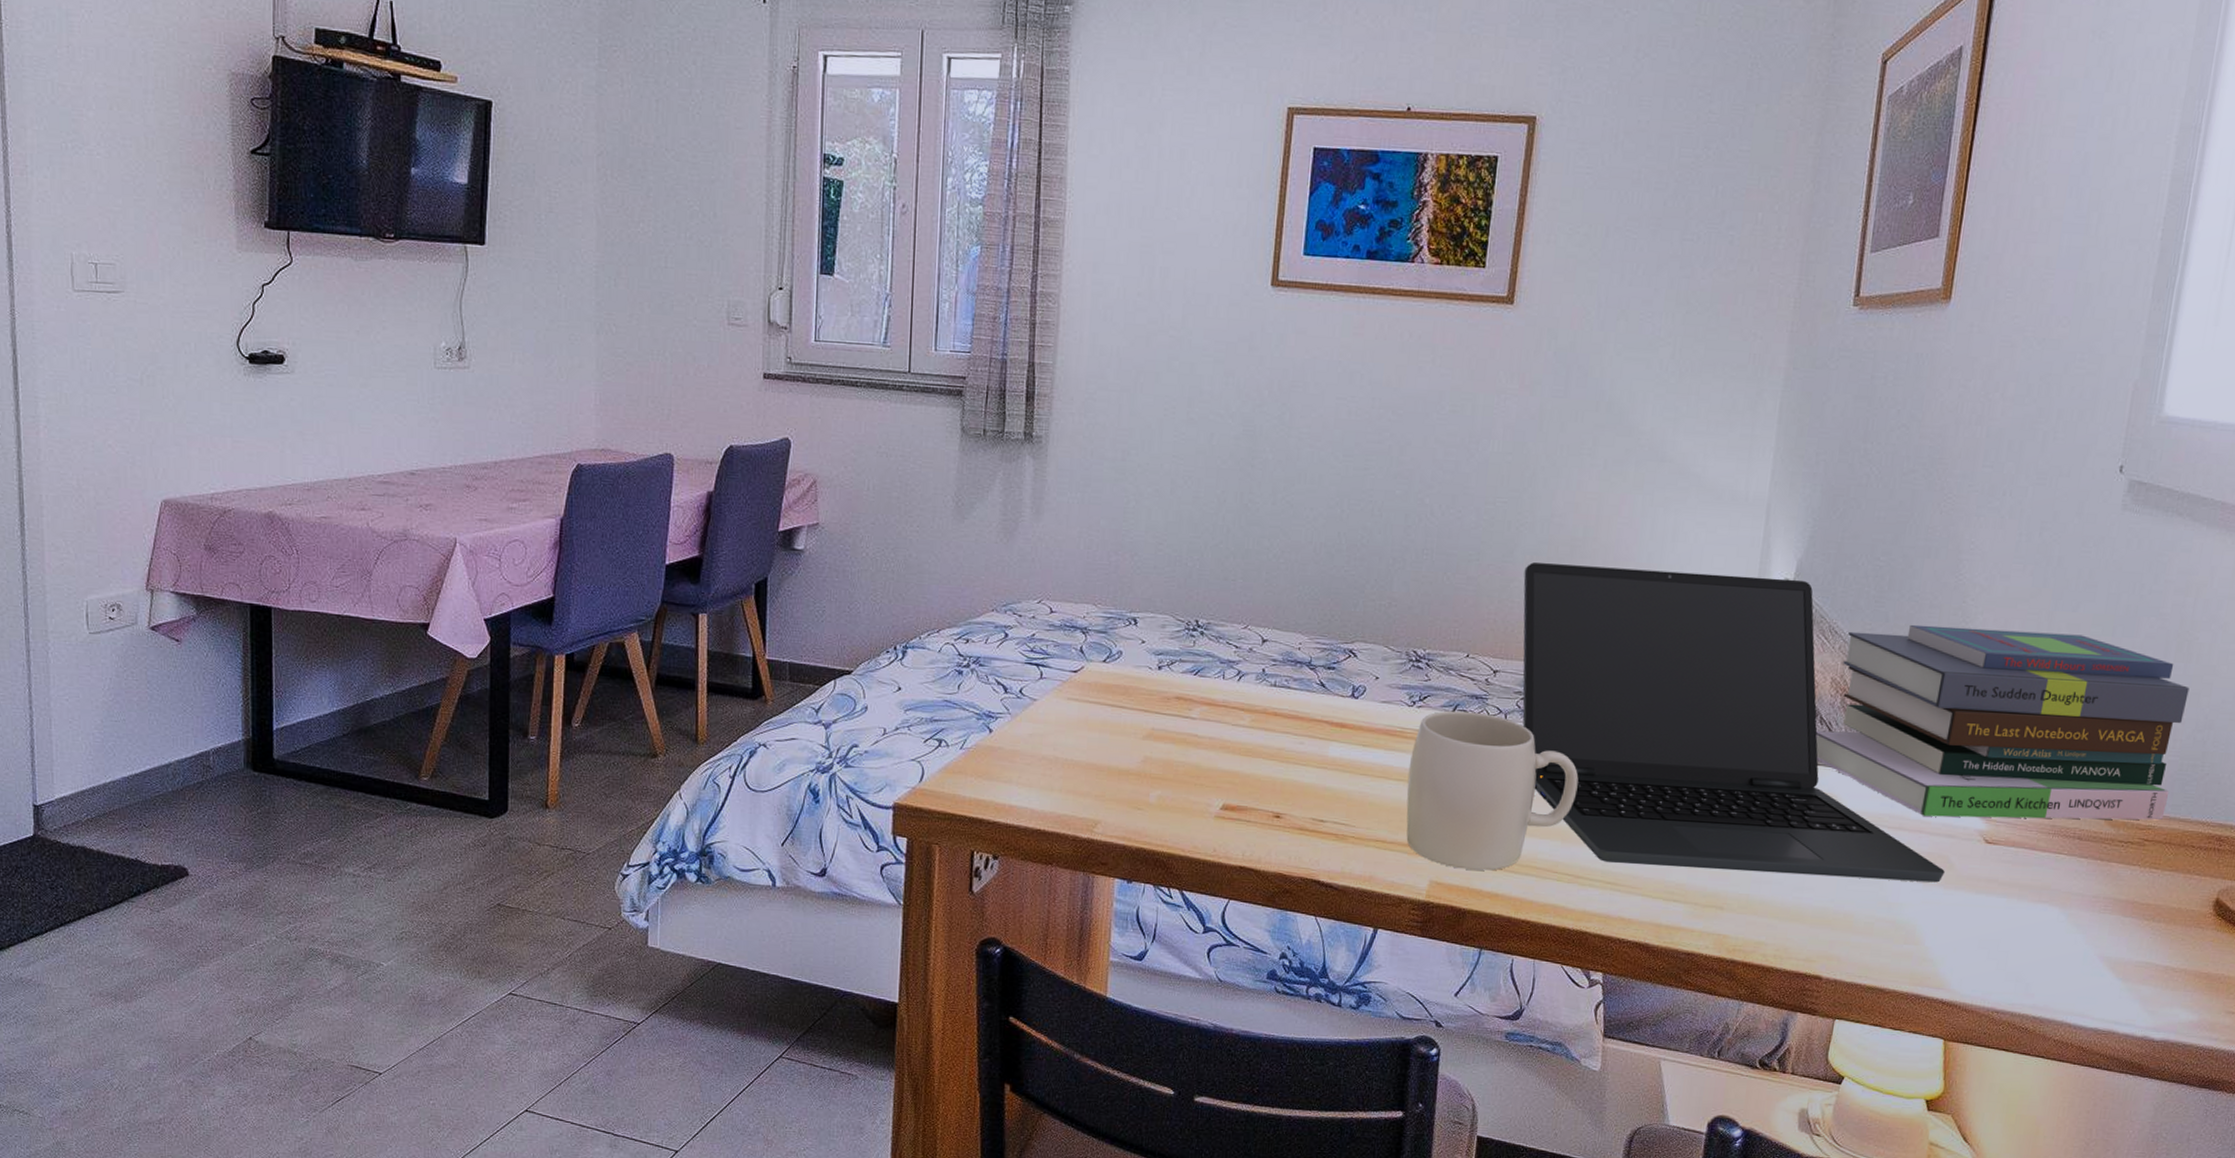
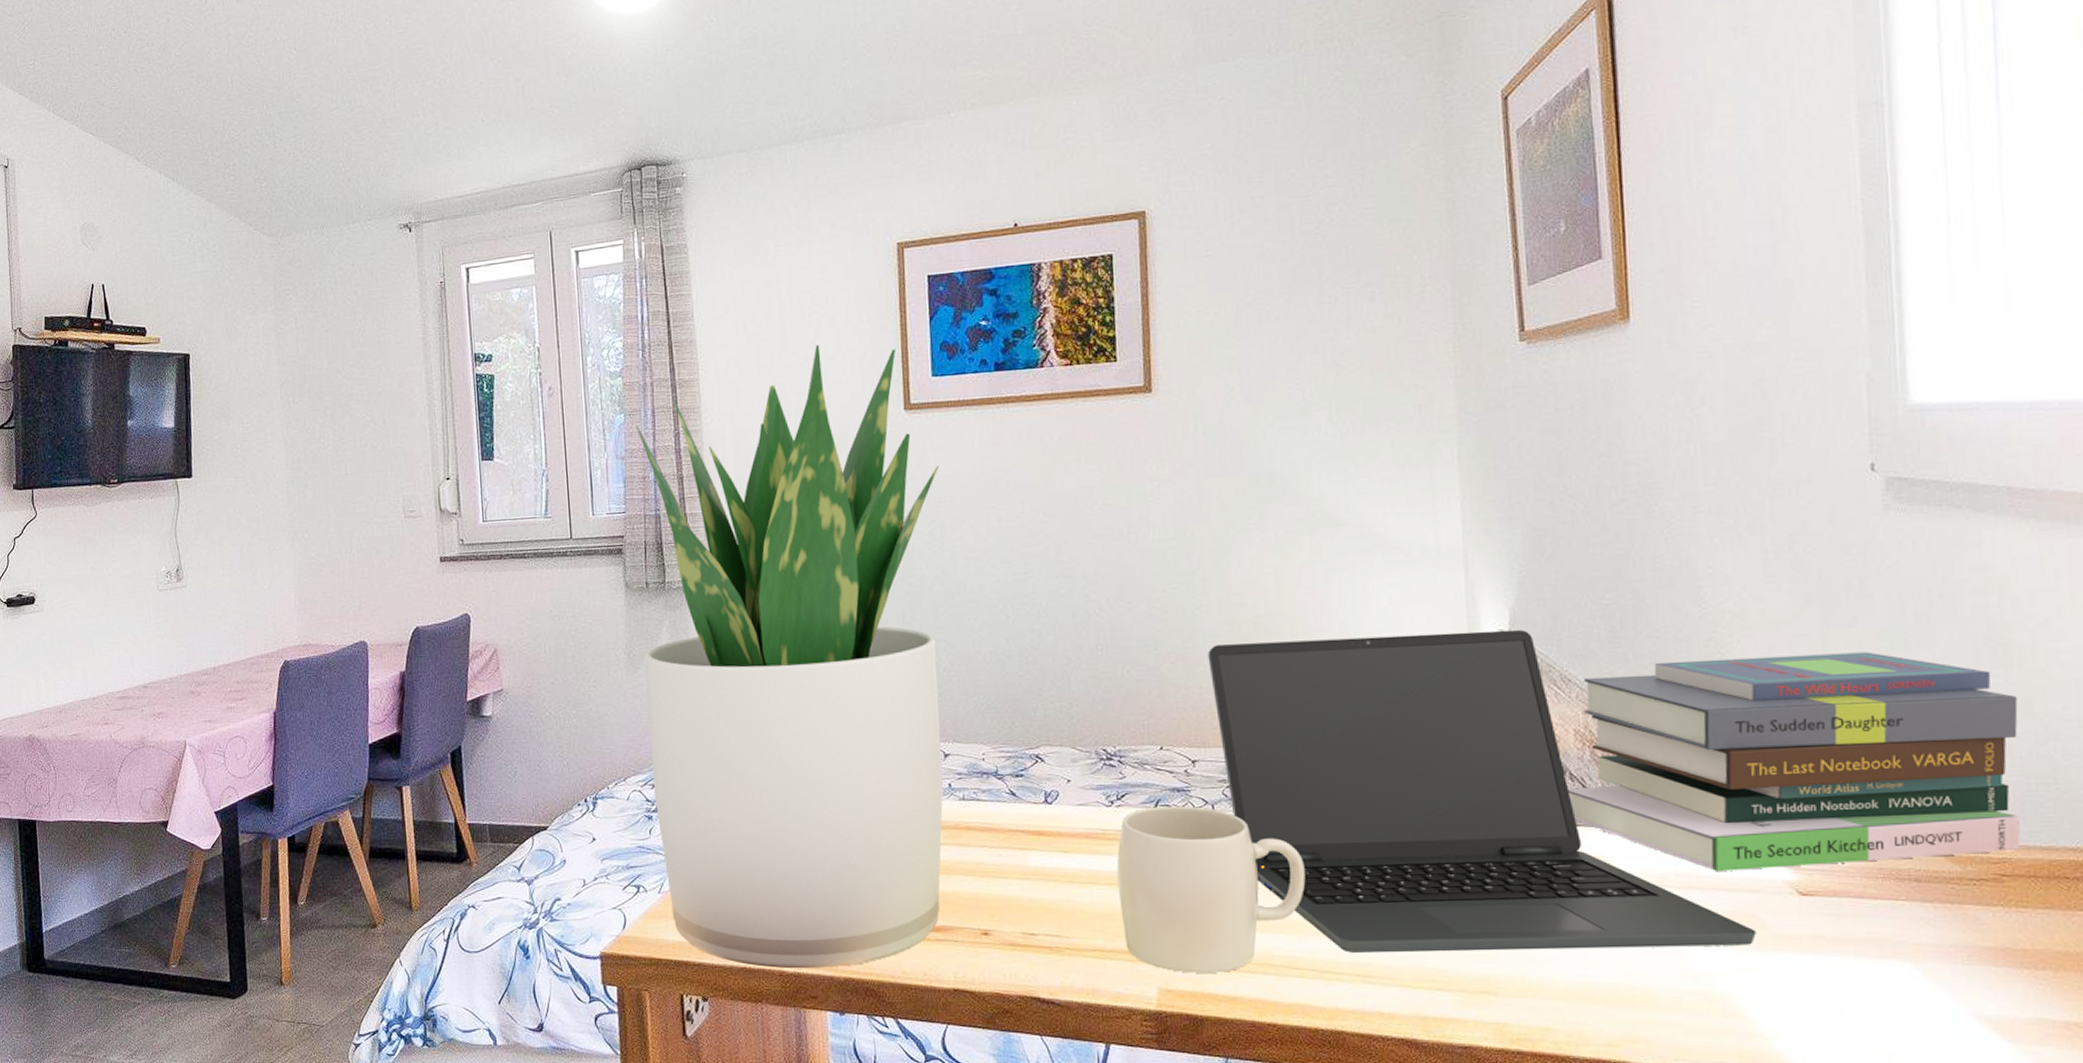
planter: none [967,203,1297,837] -> present [635,345,944,969]

